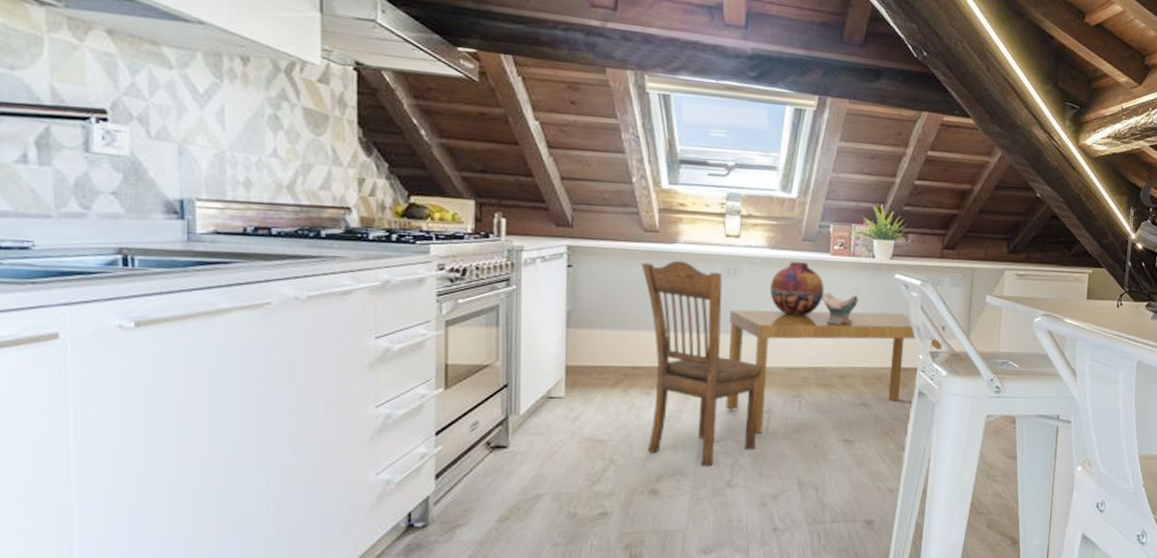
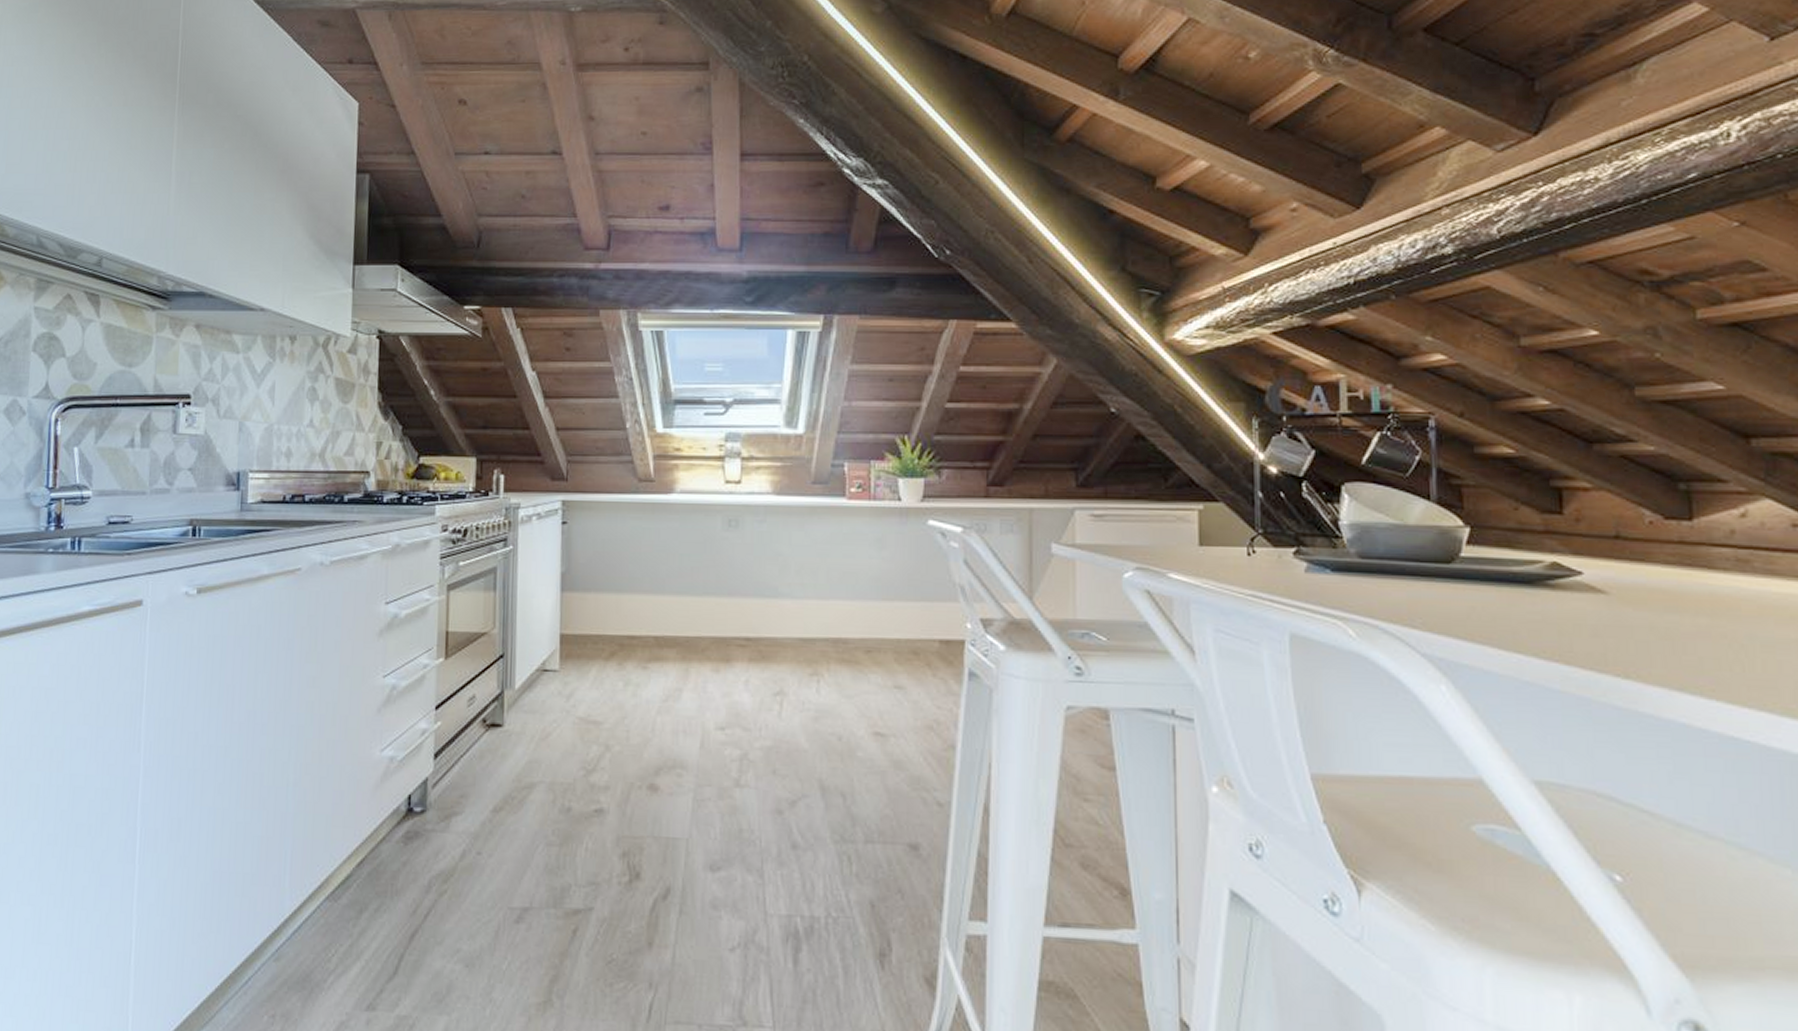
dining chair: present [641,260,763,467] -> none [636,512,773,761]
dining table: present [725,309,945,433] -> none [731,568,999,720]
vase: present [770,262,825,317] -> none [777,509,841,575]
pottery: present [821,292,859,325] -> none [838,544,885,585]

